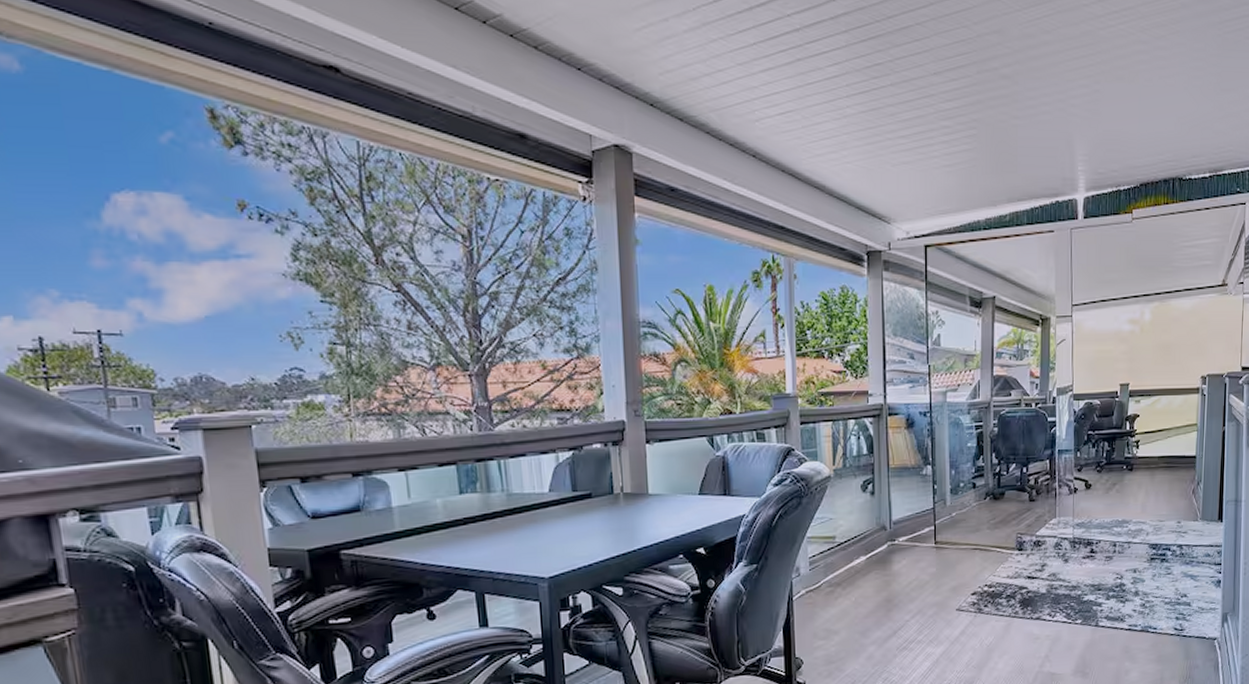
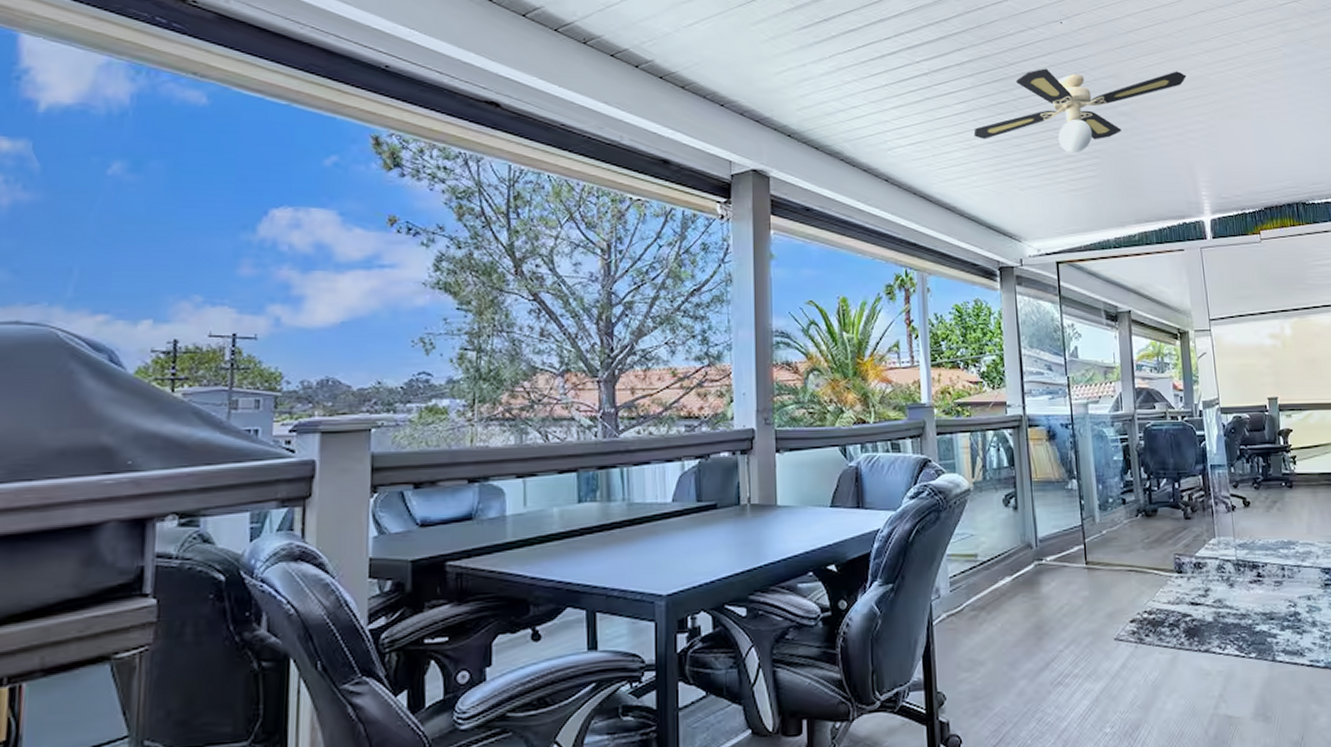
ceiling fan: none [846,22,1075,124] -> present [973,68,1187,154]

